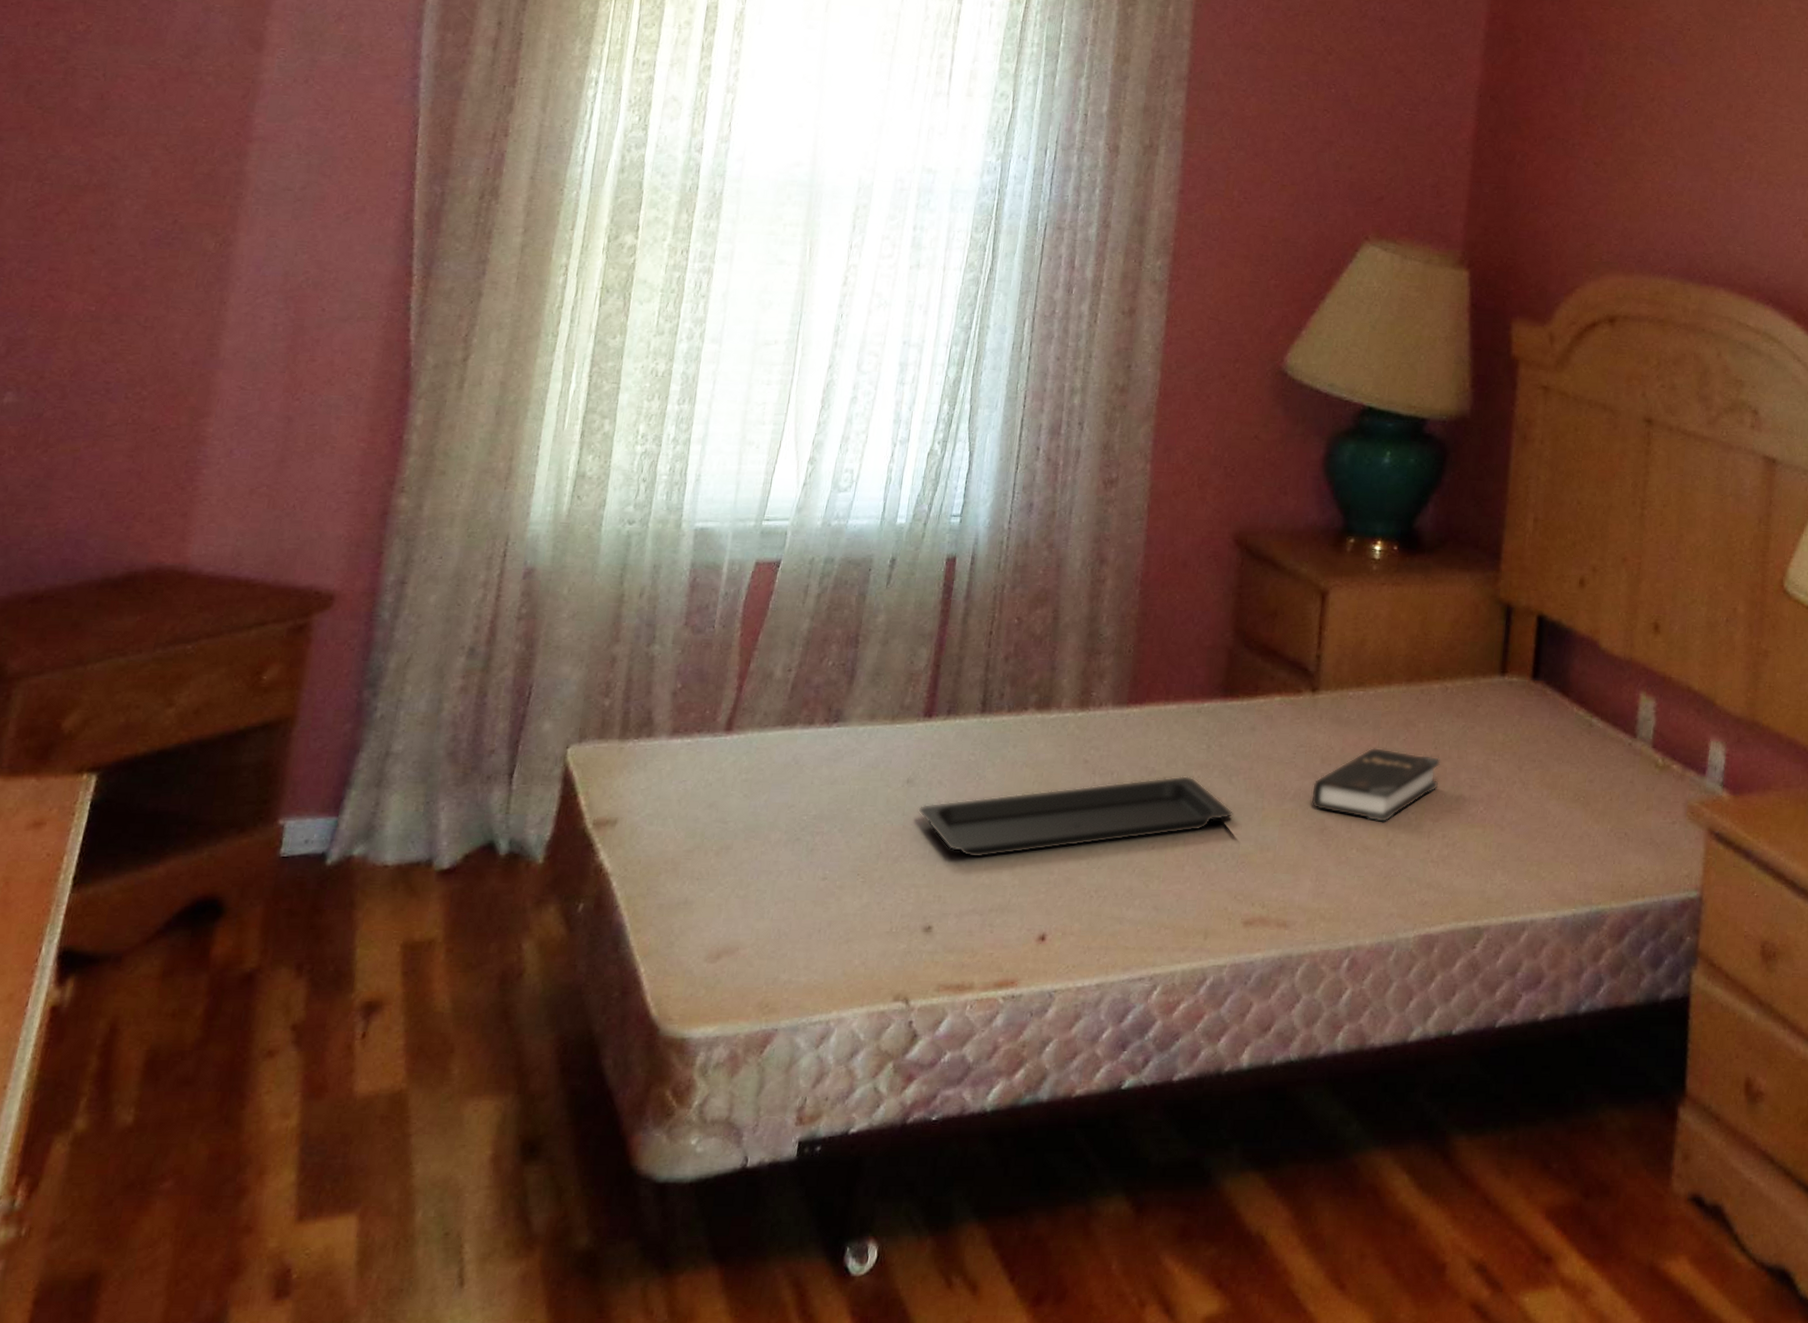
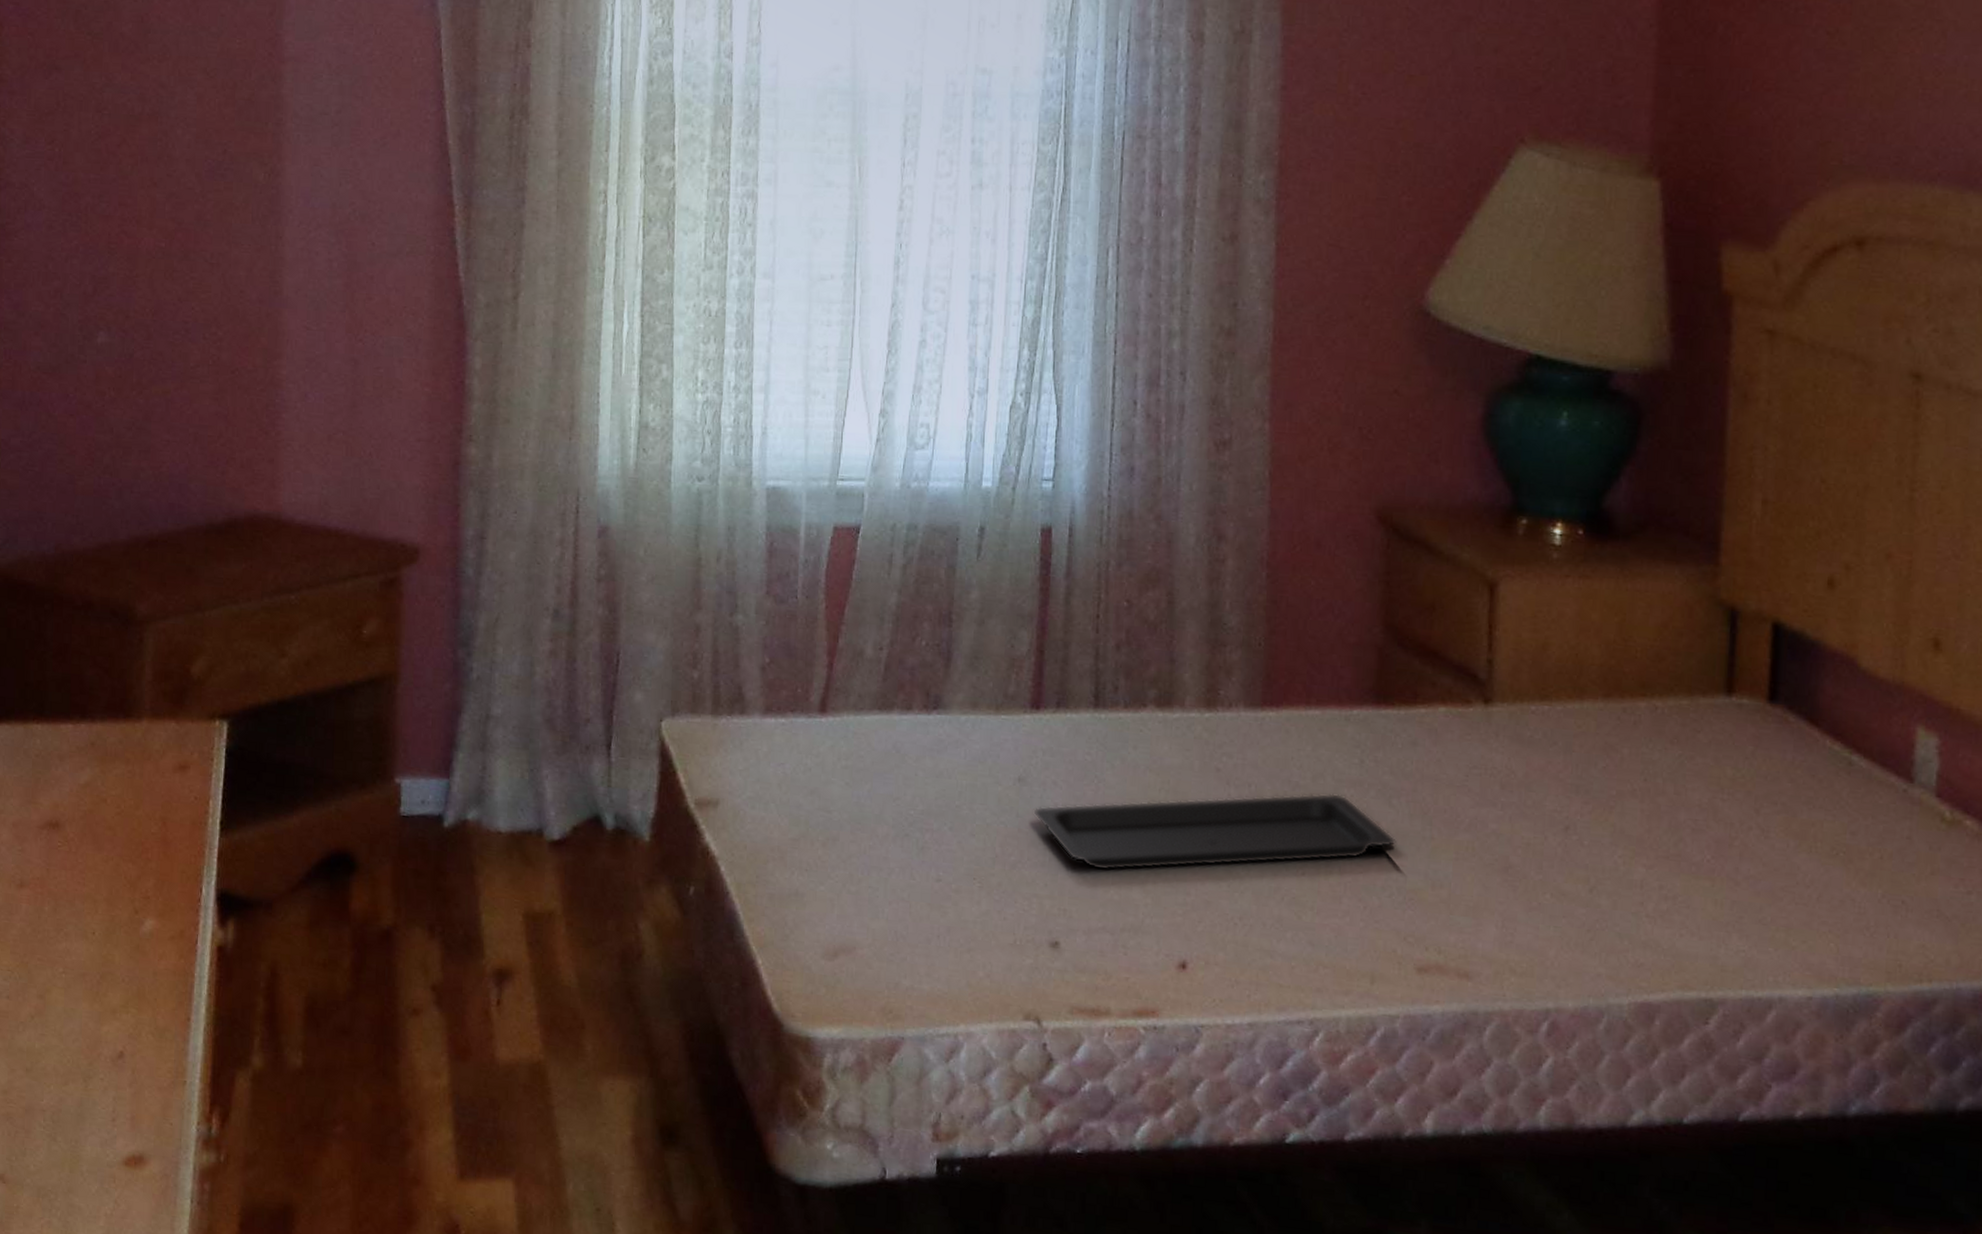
hardback book: present [1310,747,1441,823] -> none [1490,774,1653,866]

